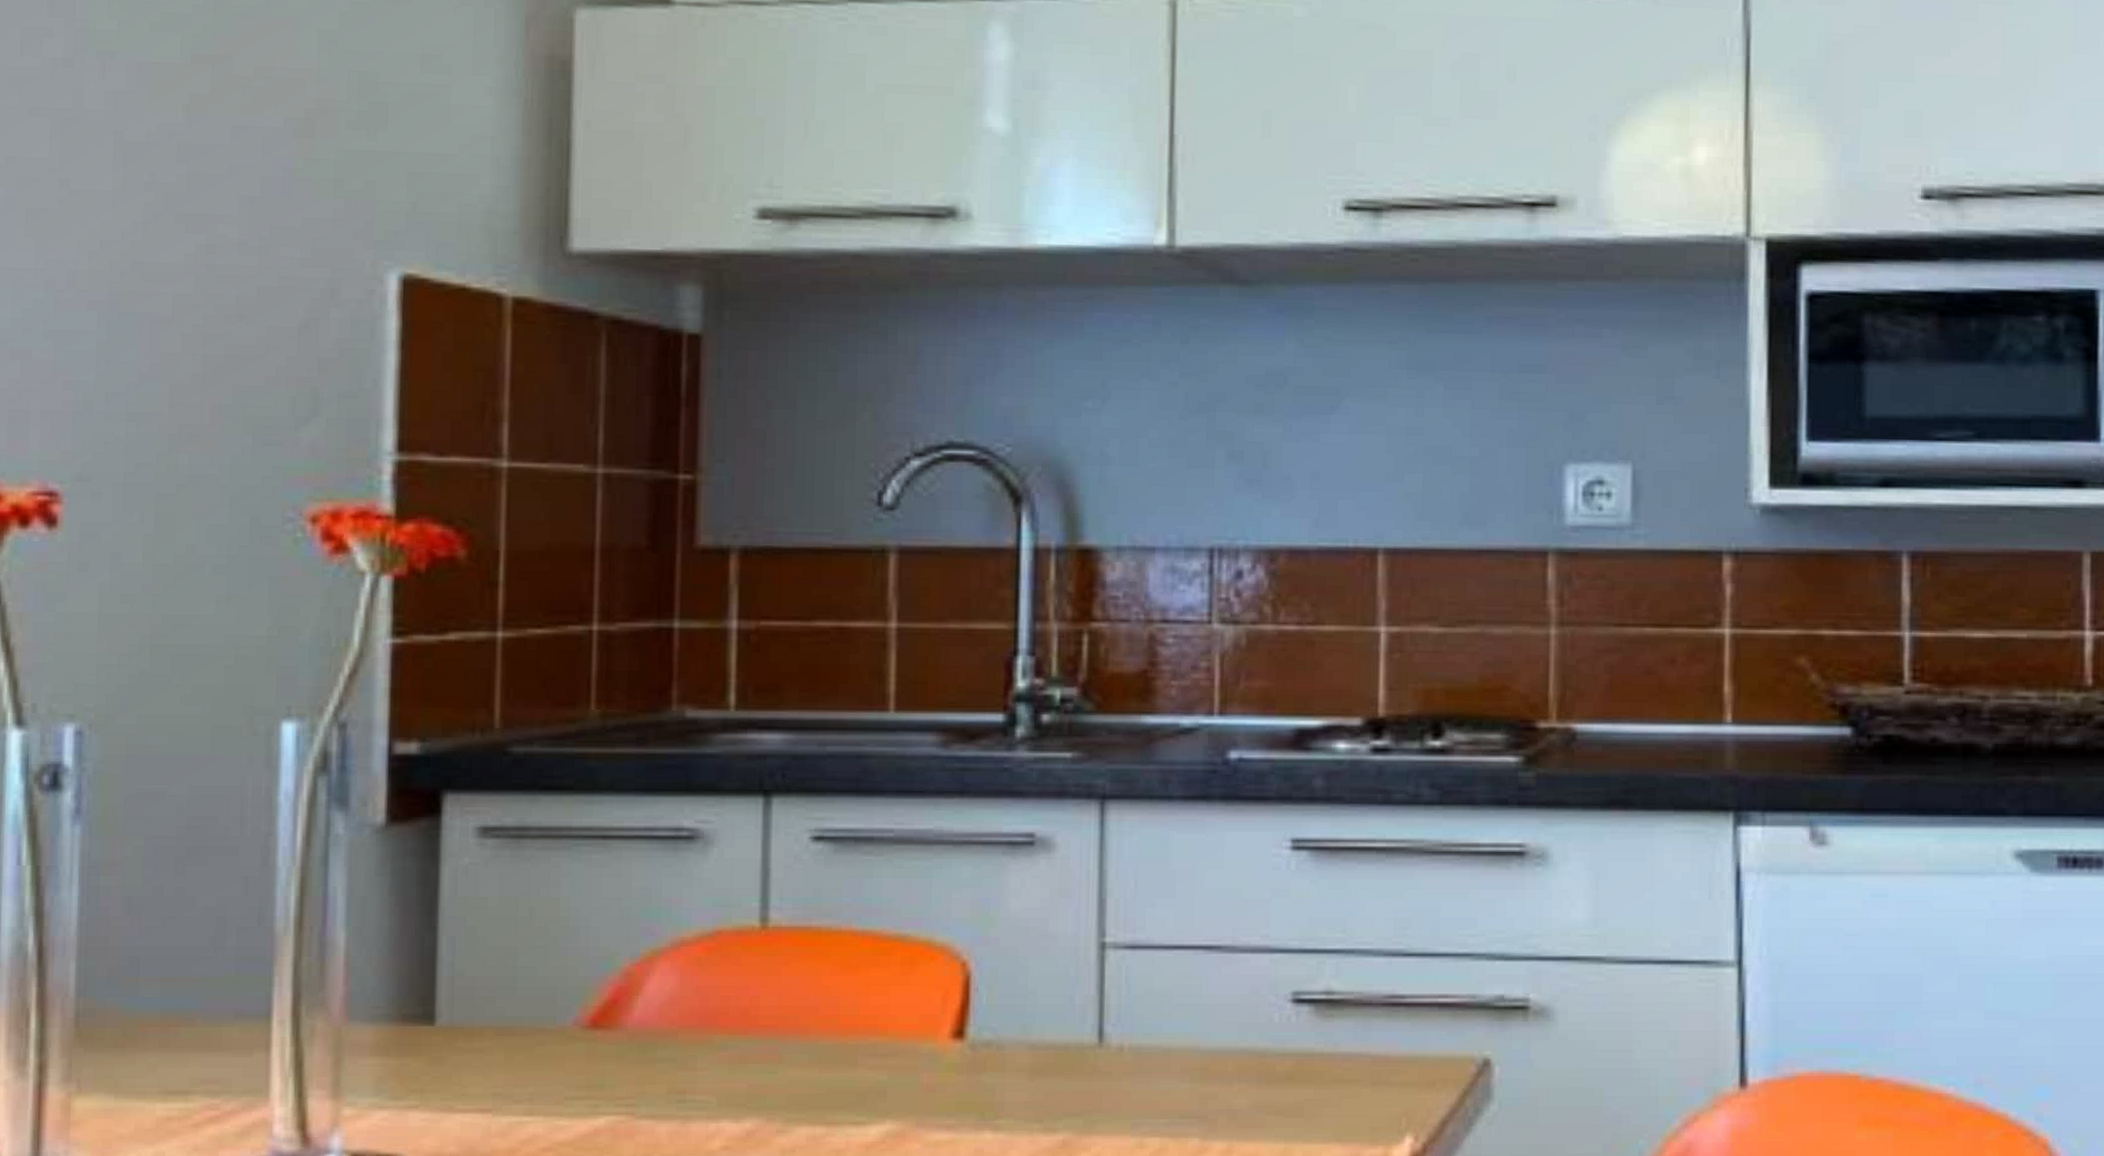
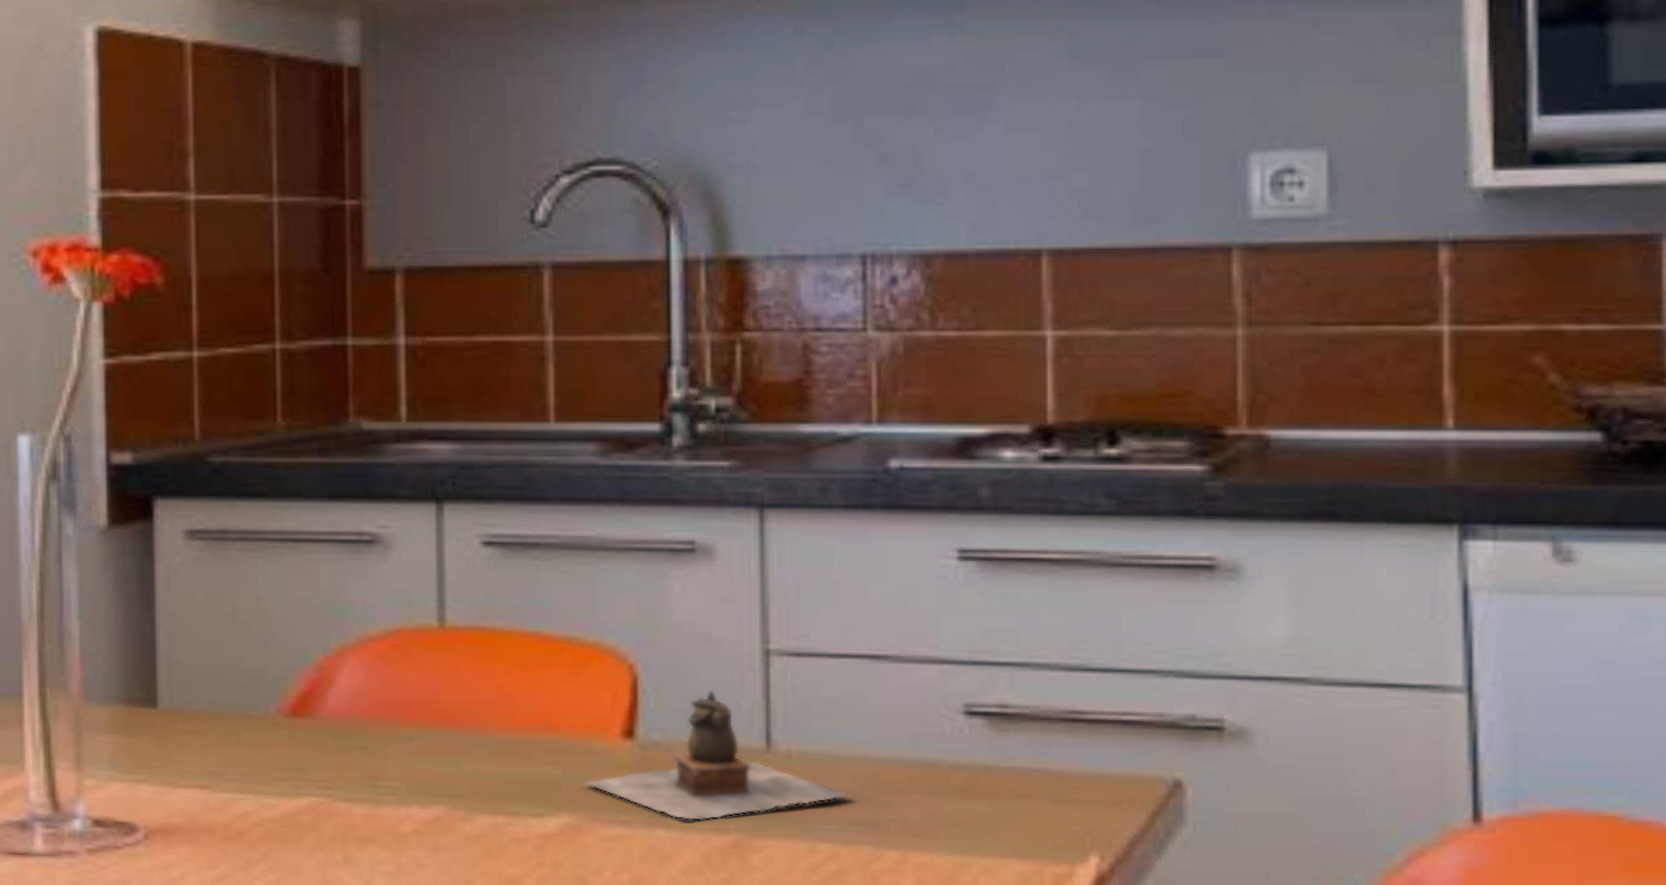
teapot: none [909,986,1179,1122] -> present [583,690,849,821]

